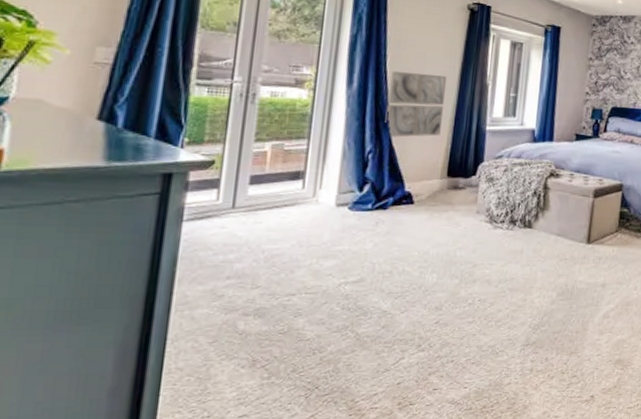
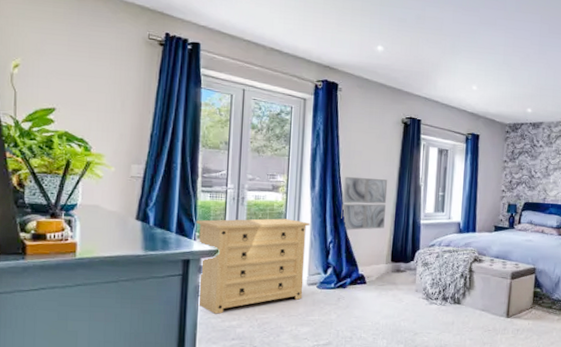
dresser: none [179,121,344,245] -> present [196,218,310,314]

